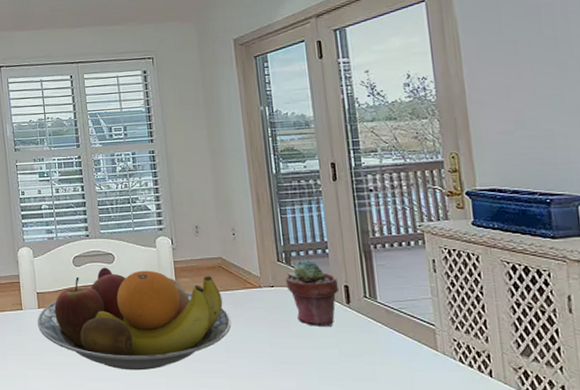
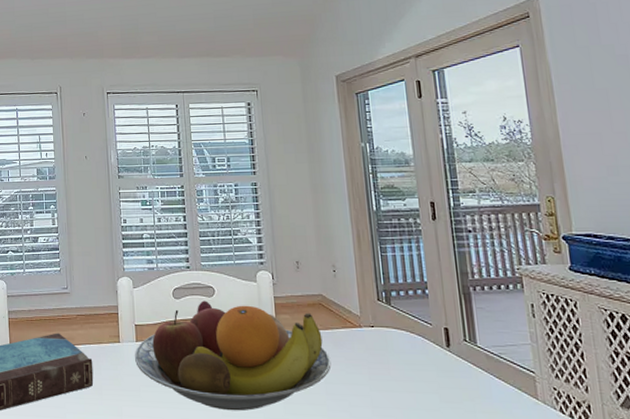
potted succulent: present [285,259,340,326] -> none [385,299,440,370]

